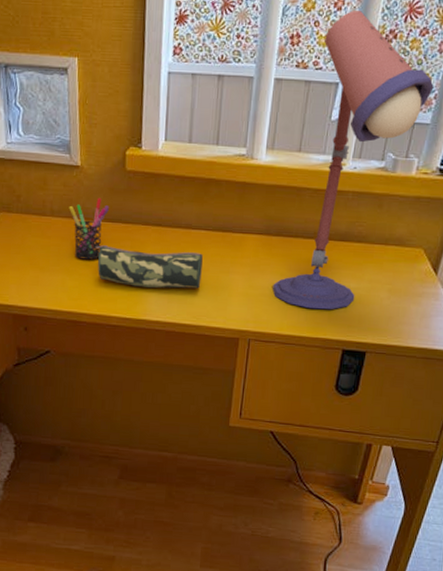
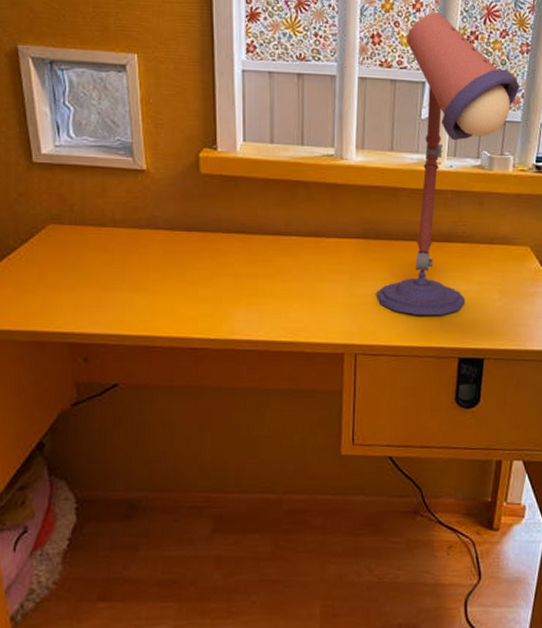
pen holder: present [69,197,109,260] -> none [134,204,182,274]
pencil case: present [95,245,203,289] -> none [169,257,296,304]

